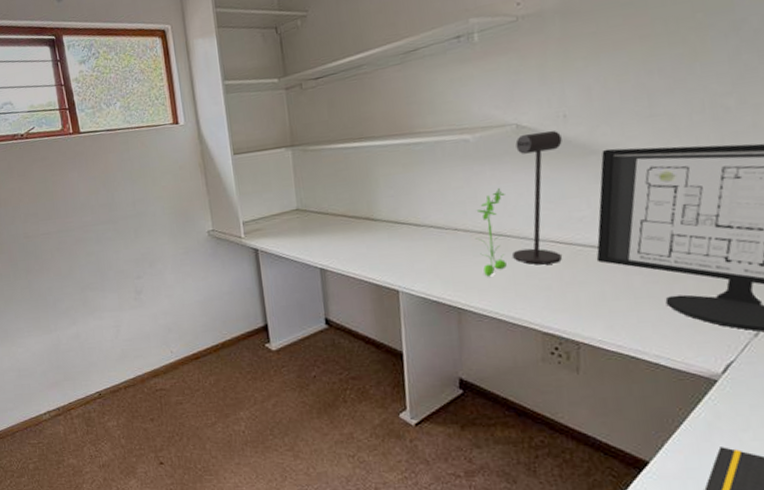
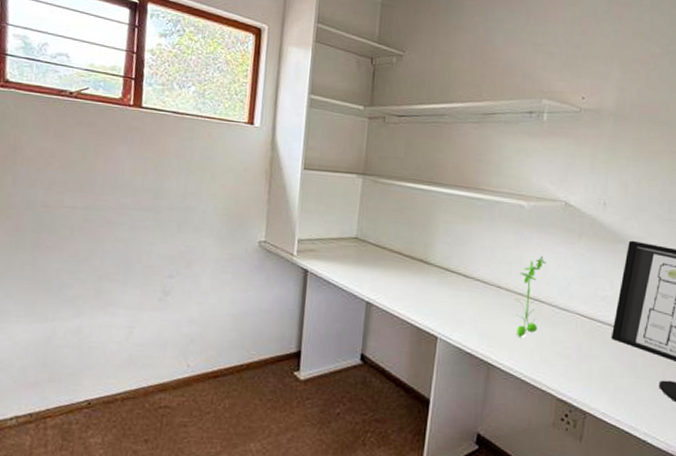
desk lamp: present [513,131,562,265] -> none [544,213,599,335]

